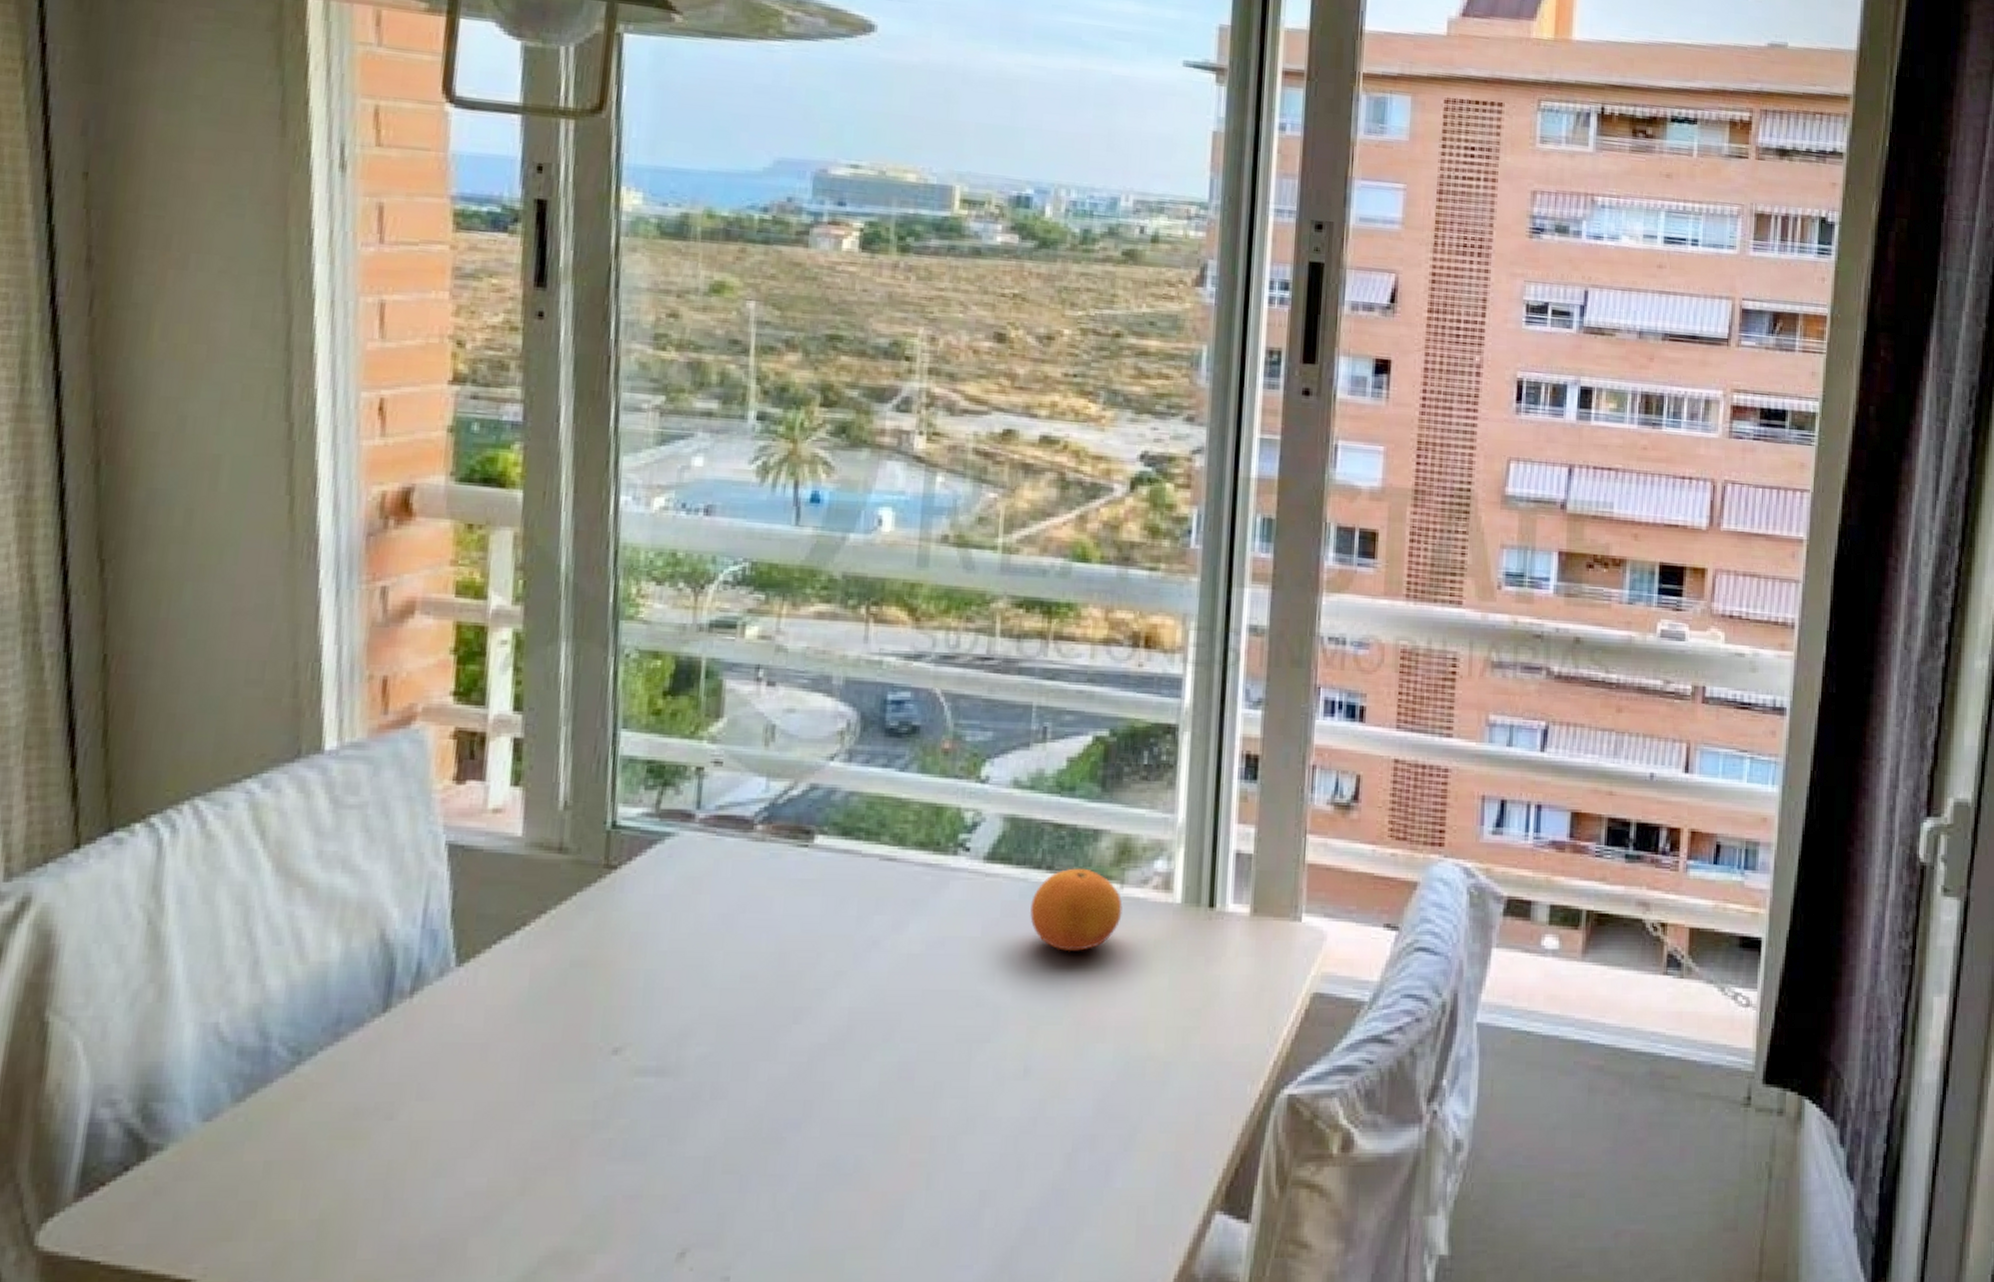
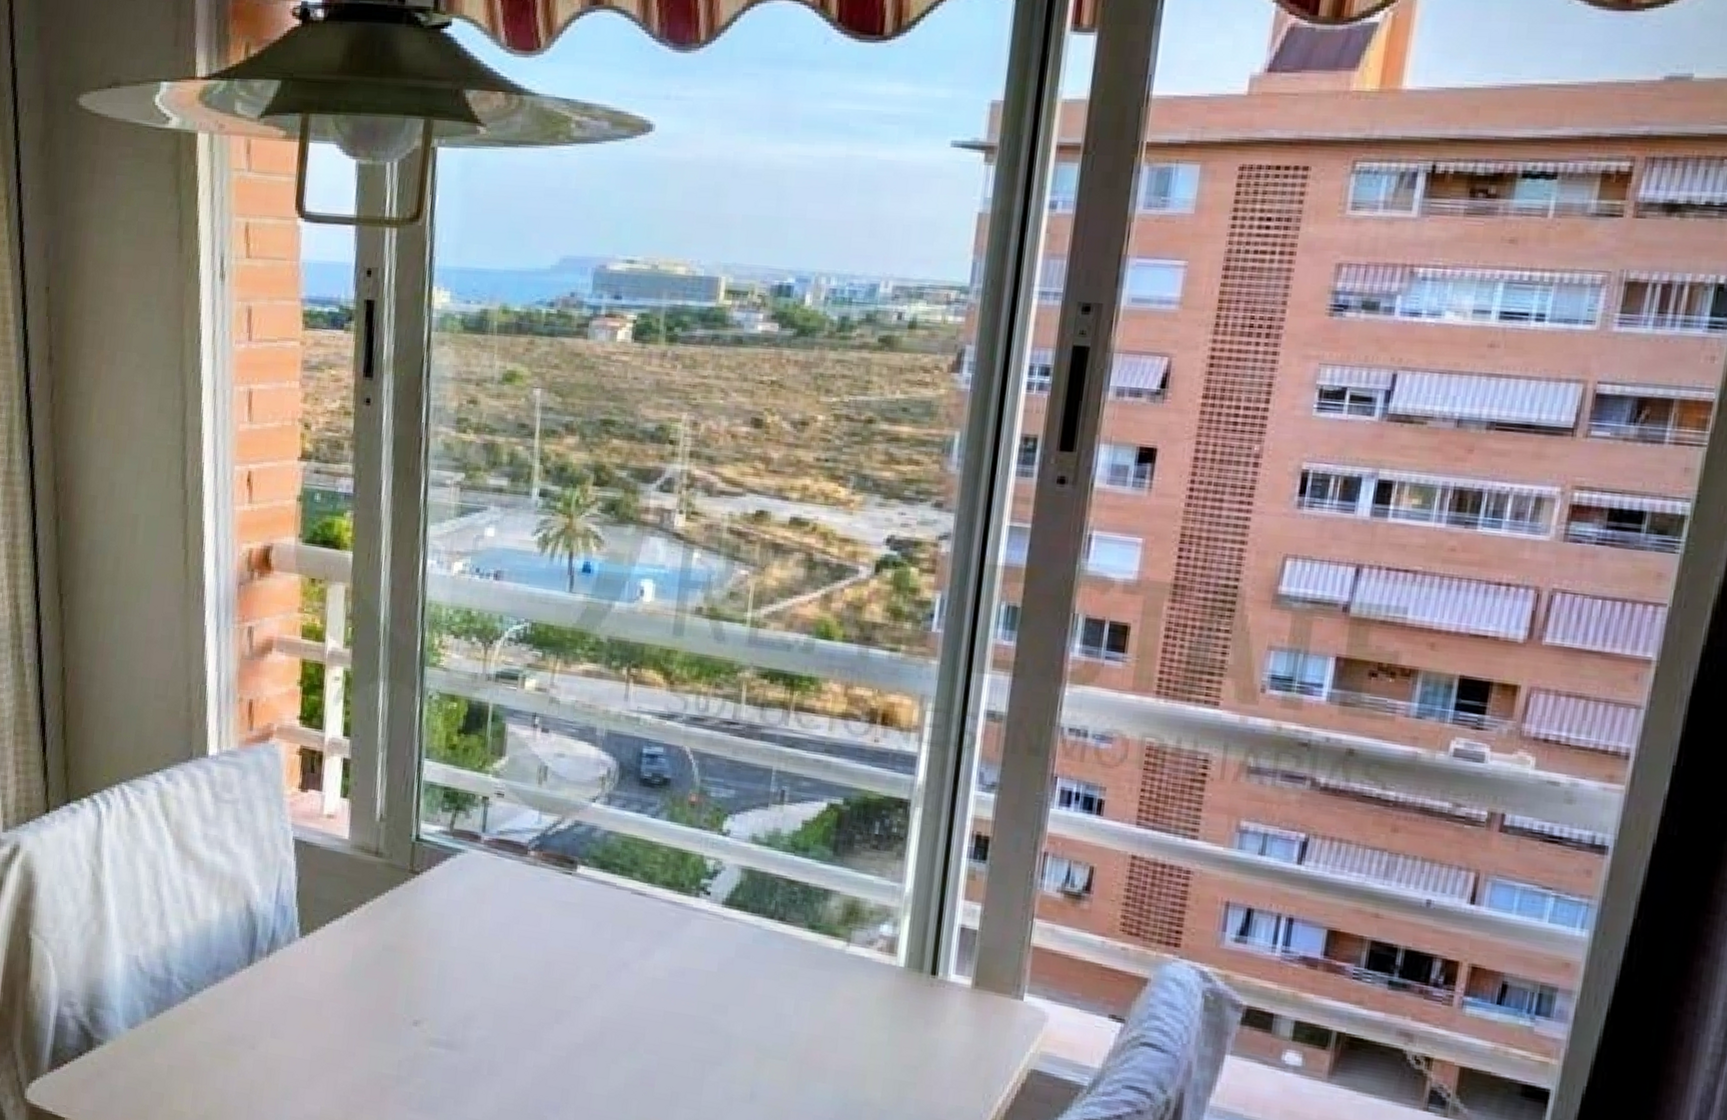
fruit: present [1030,868,1123,951] -> none [762,921,848,998]

